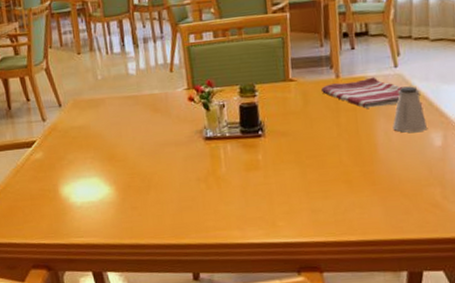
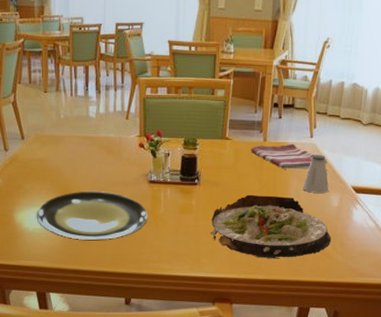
plate: none [82,154,209,211] -> present [36,190,148,241]
salad plate: none [284,140,440,216] -> present [210,194,332,259]

